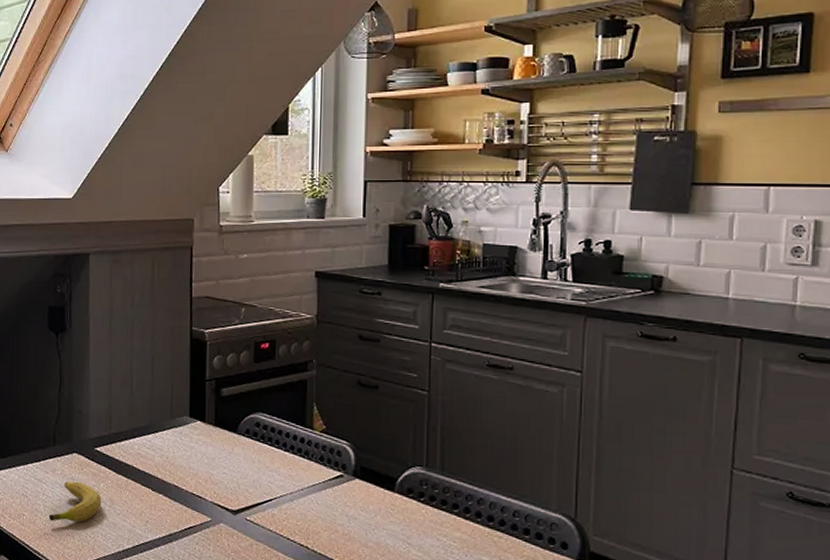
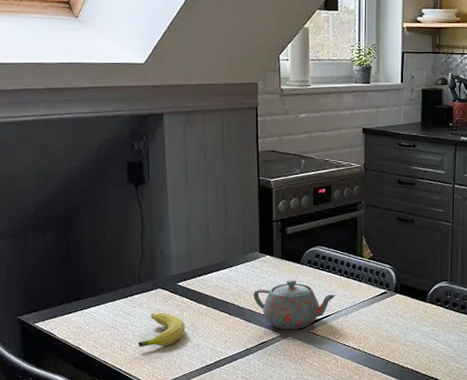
teapot: none [180,452,280,515] -> present [253,280,337,330]

